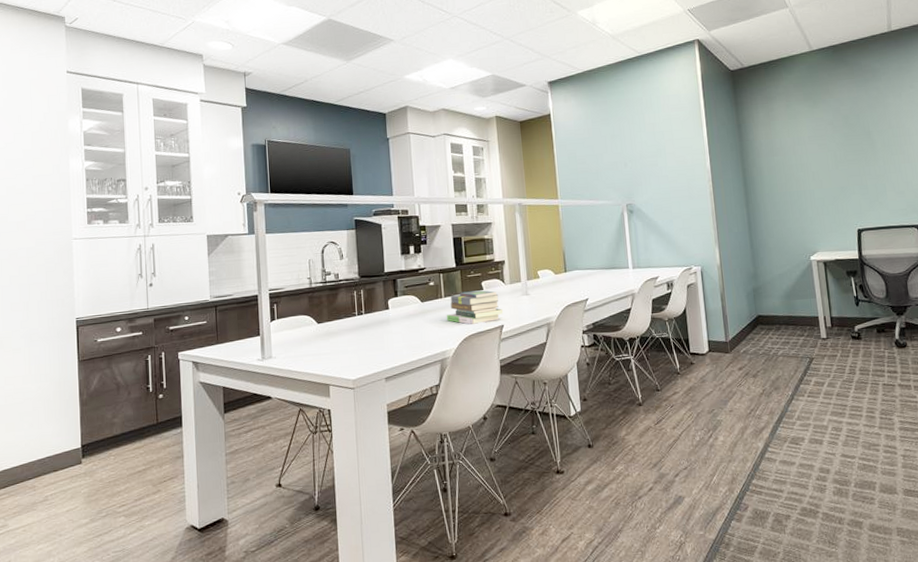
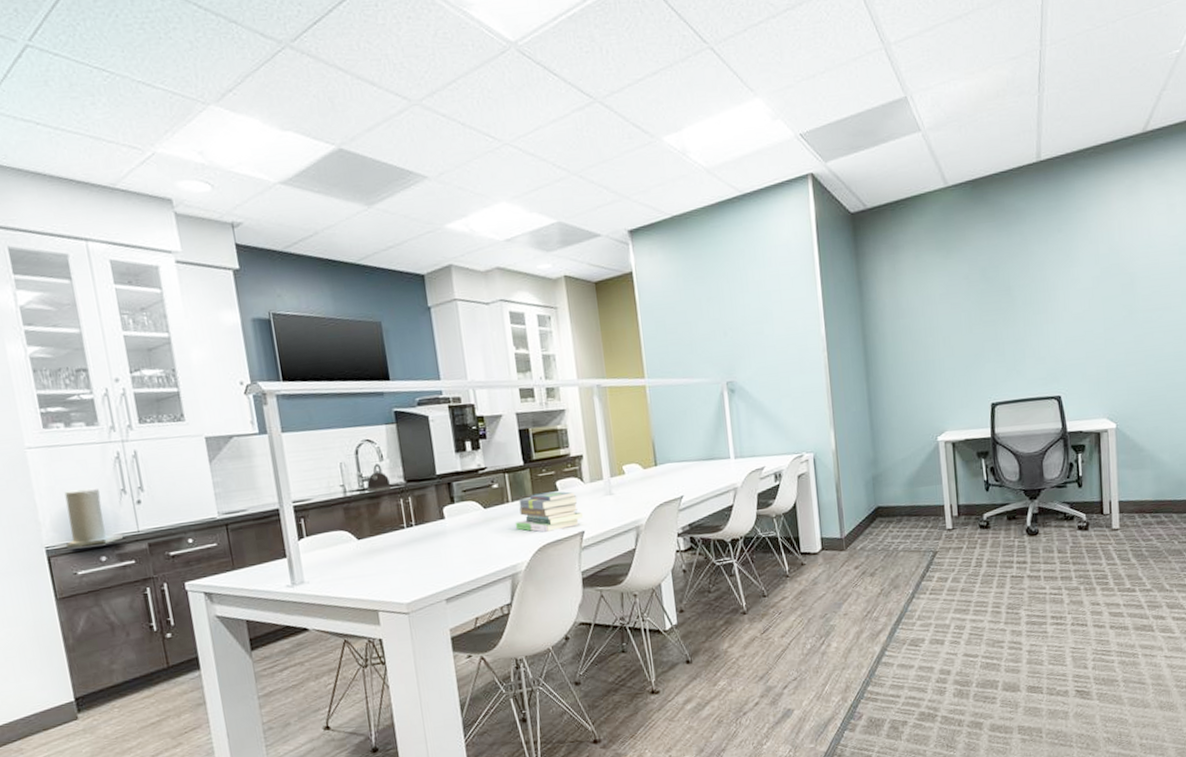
paper towel: none [92,272,135,320] -> present [64,488,123,548]
kettle: none [328,261,348,285] -> present [366,463,392,493]

